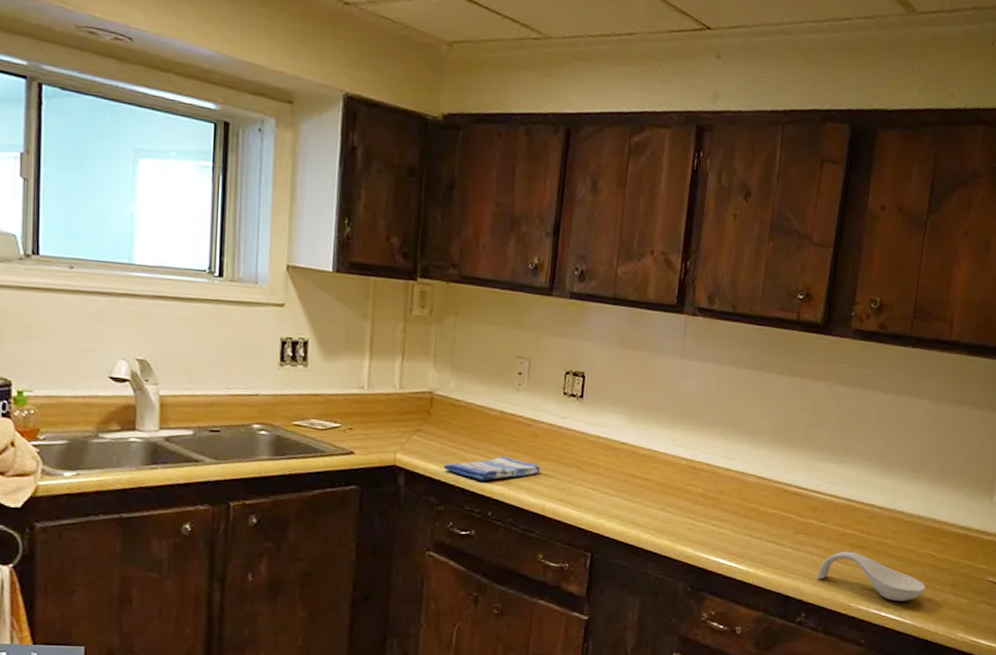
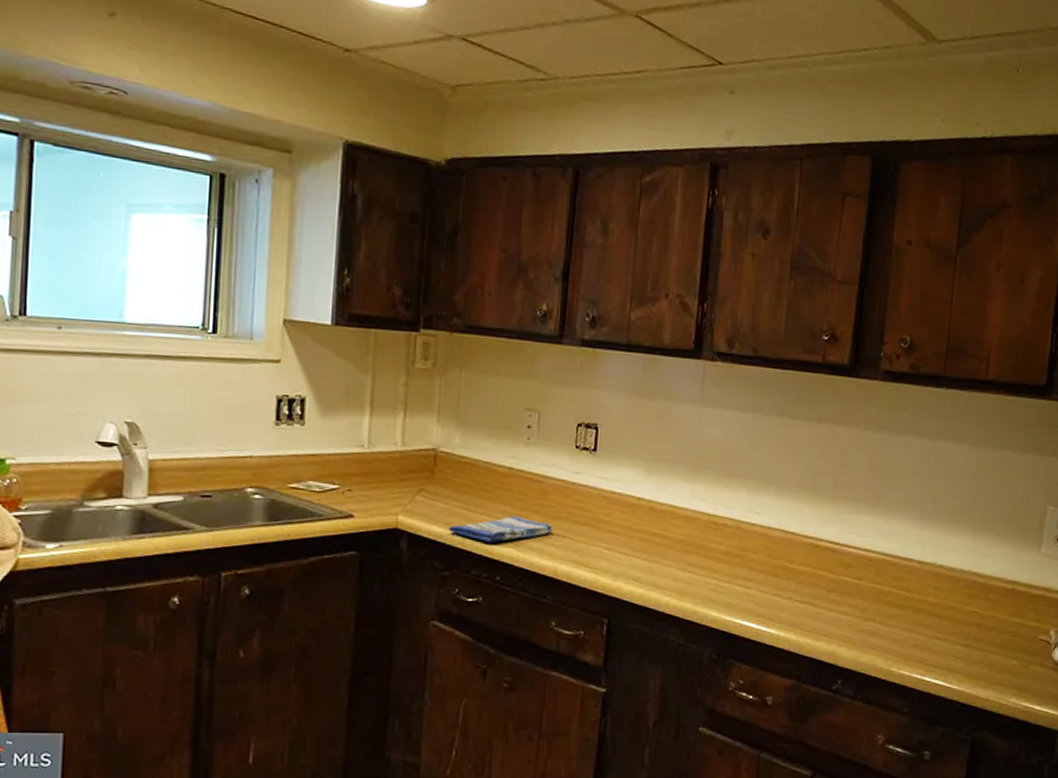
spoon rest: present [817,551,927,602] -> none [853,610,973,665]

